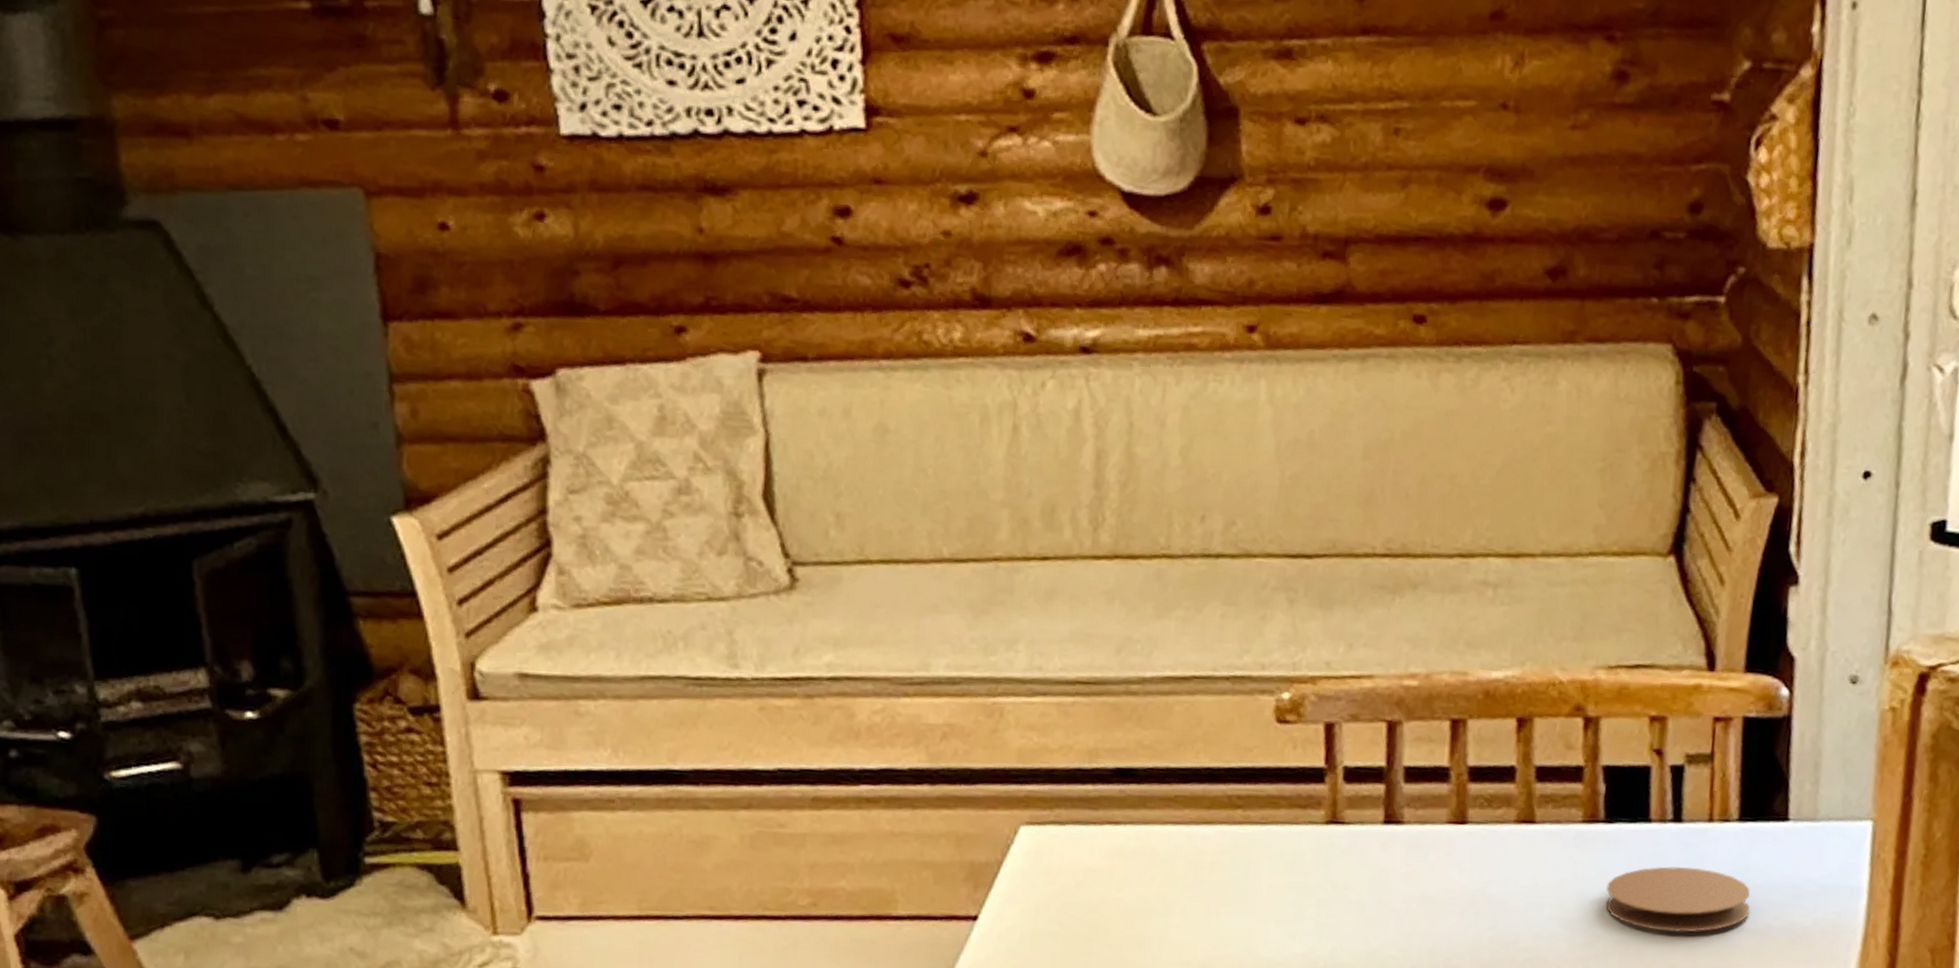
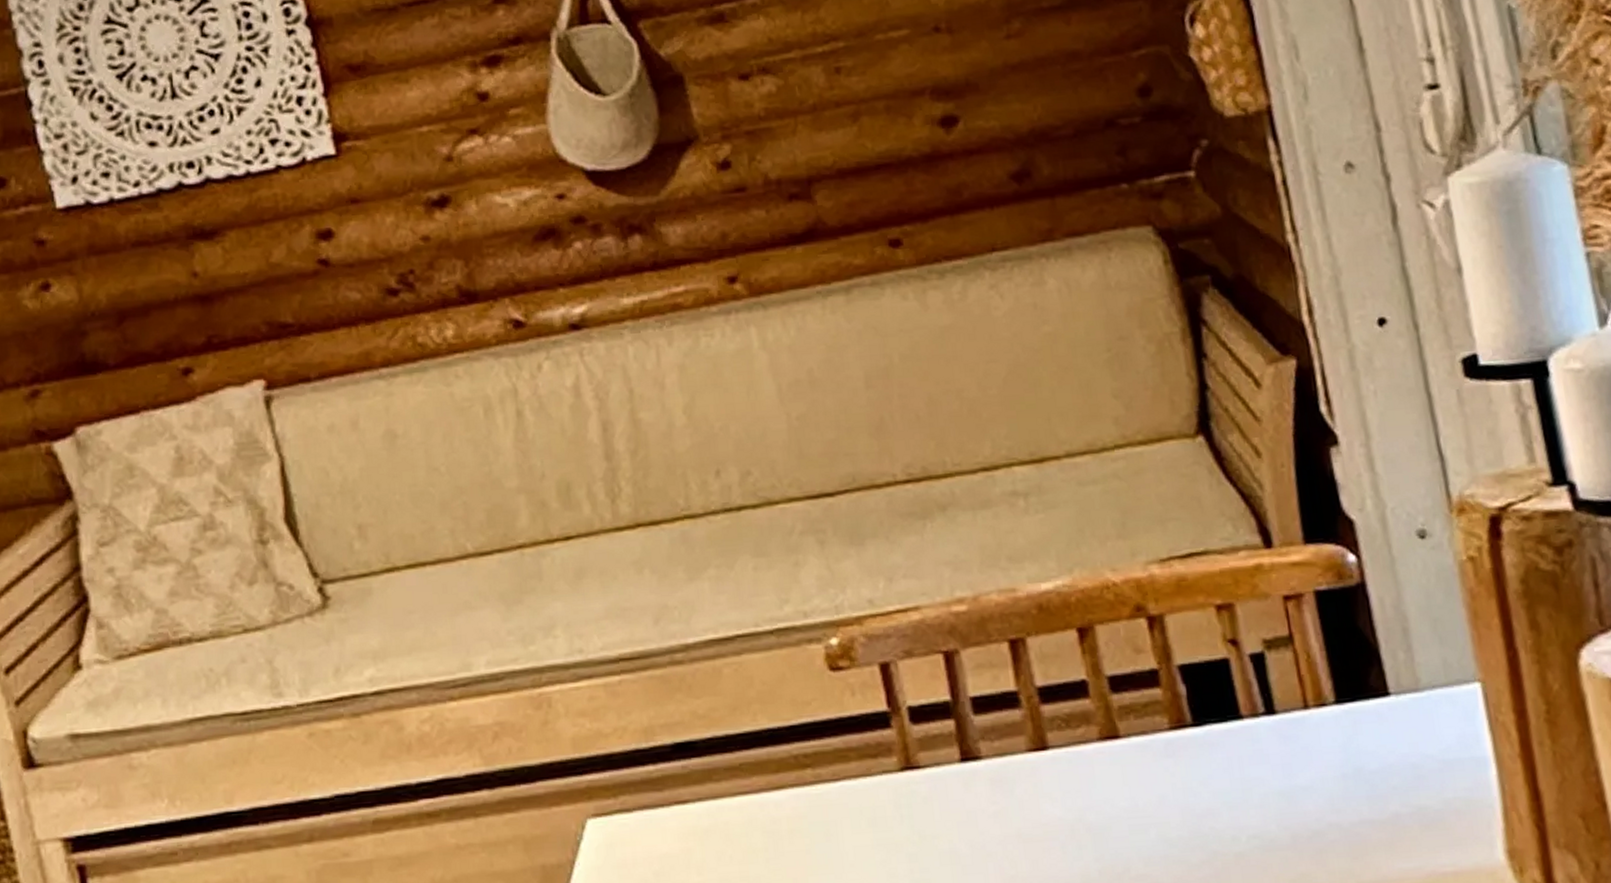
coaster: present [1605,866,1750,933] -> none [1210,760,1373,837]

